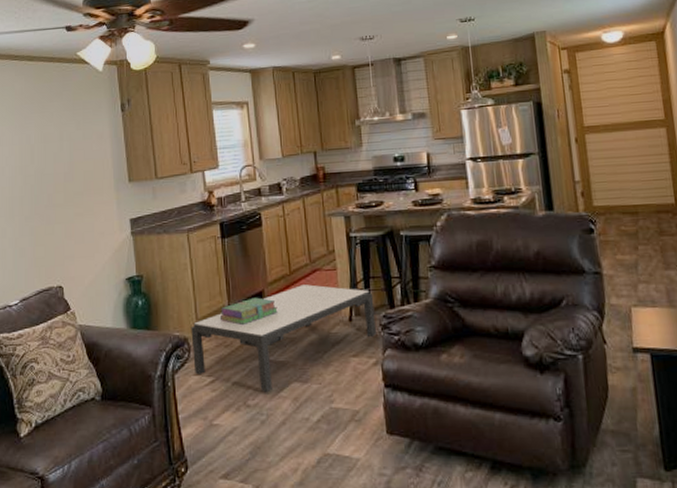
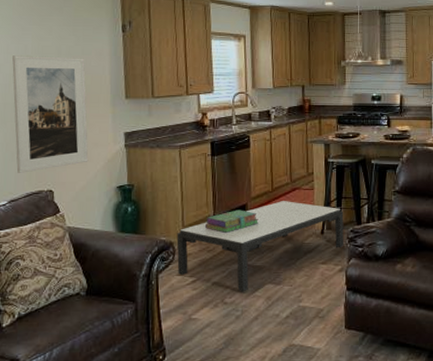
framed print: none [17,143,96,270] -> present [12,55,89,173]

